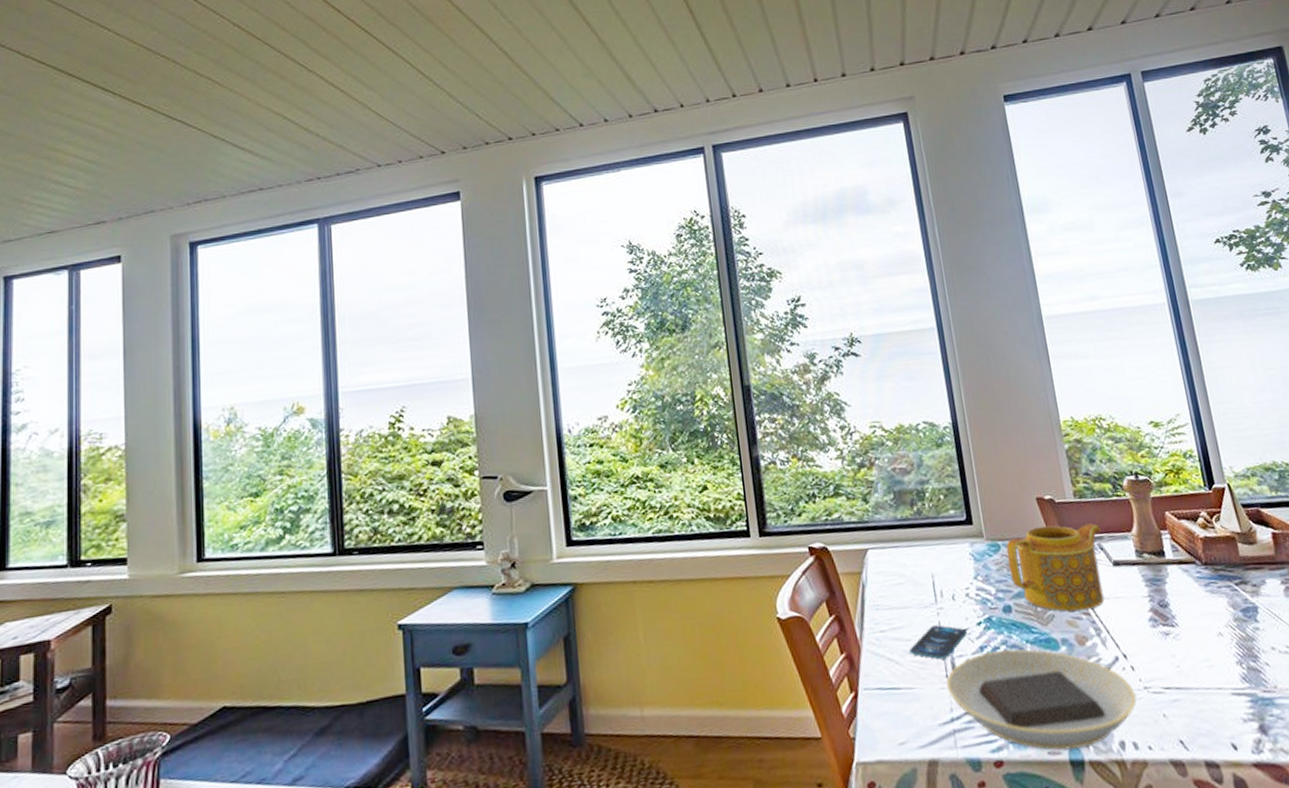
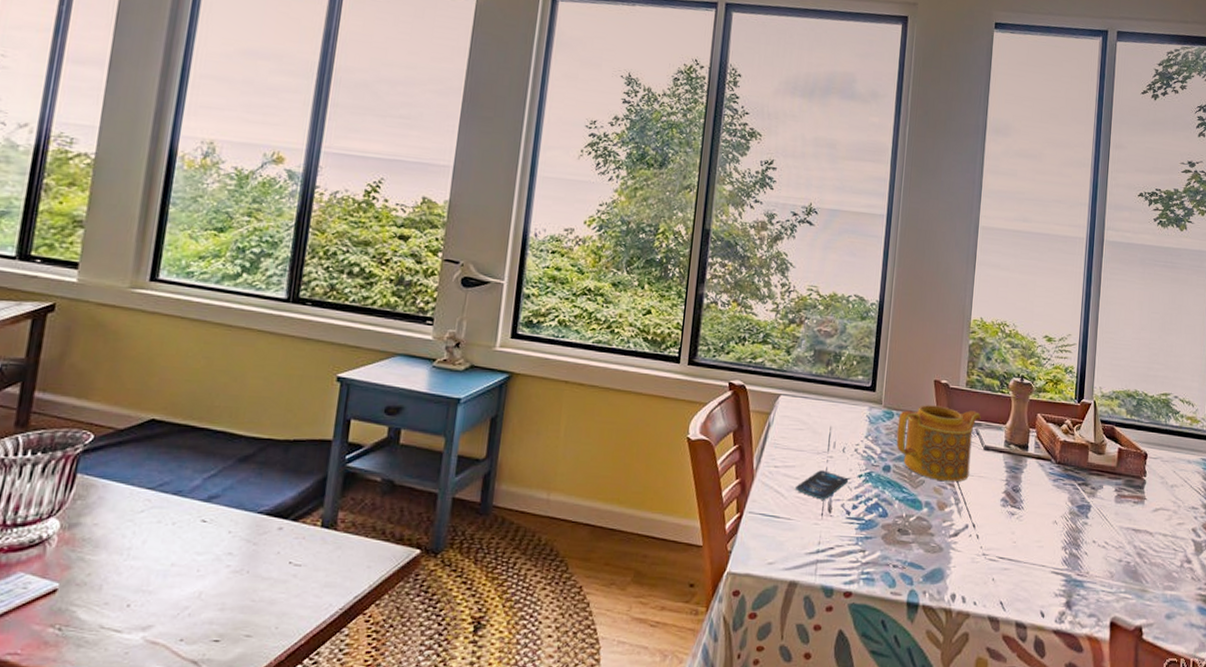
plate: present [946,648,1137,751] -> none [819,500,975,595]

